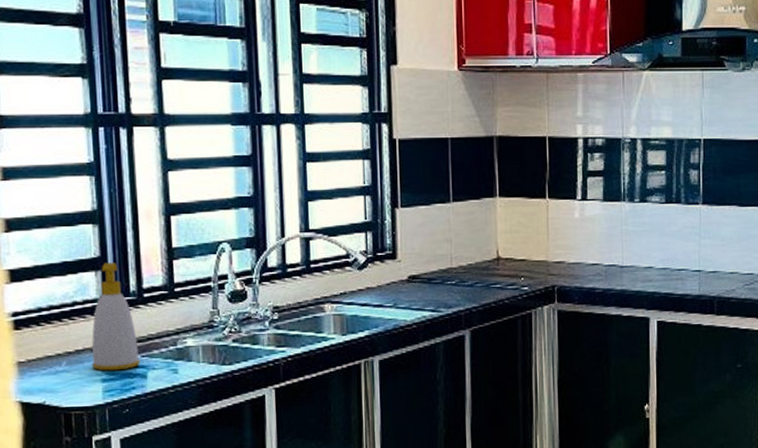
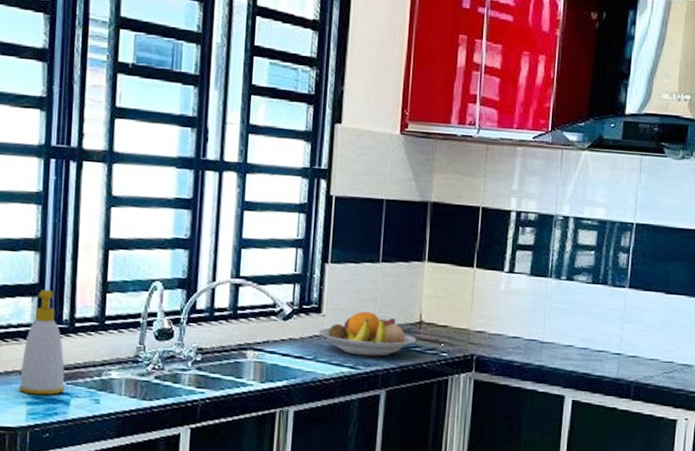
fruit bowl: none [396,253,496,298] -> present [319,311,417,357]

